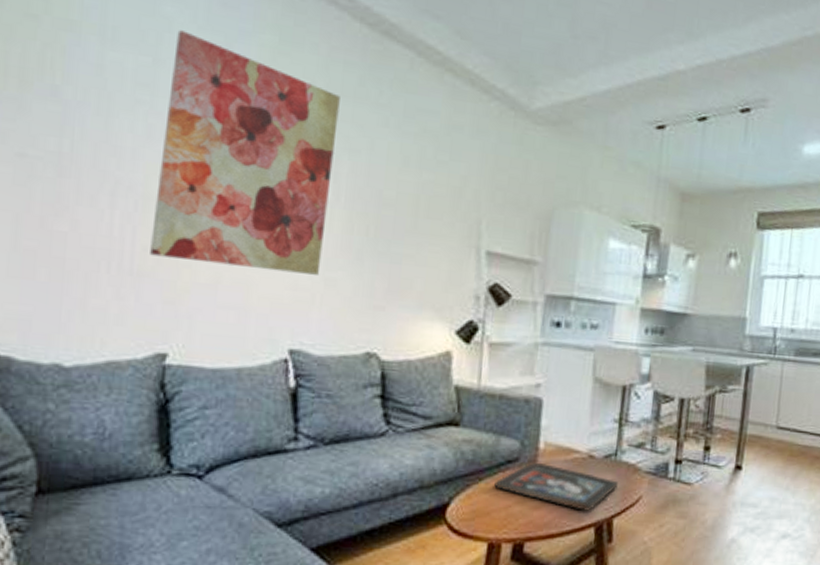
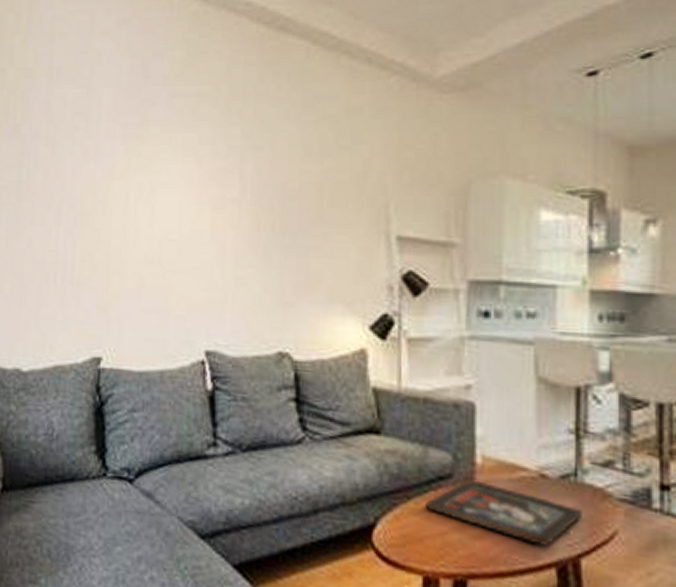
wall art: present [150,30,340,275] -> none [87,60,242,274]

